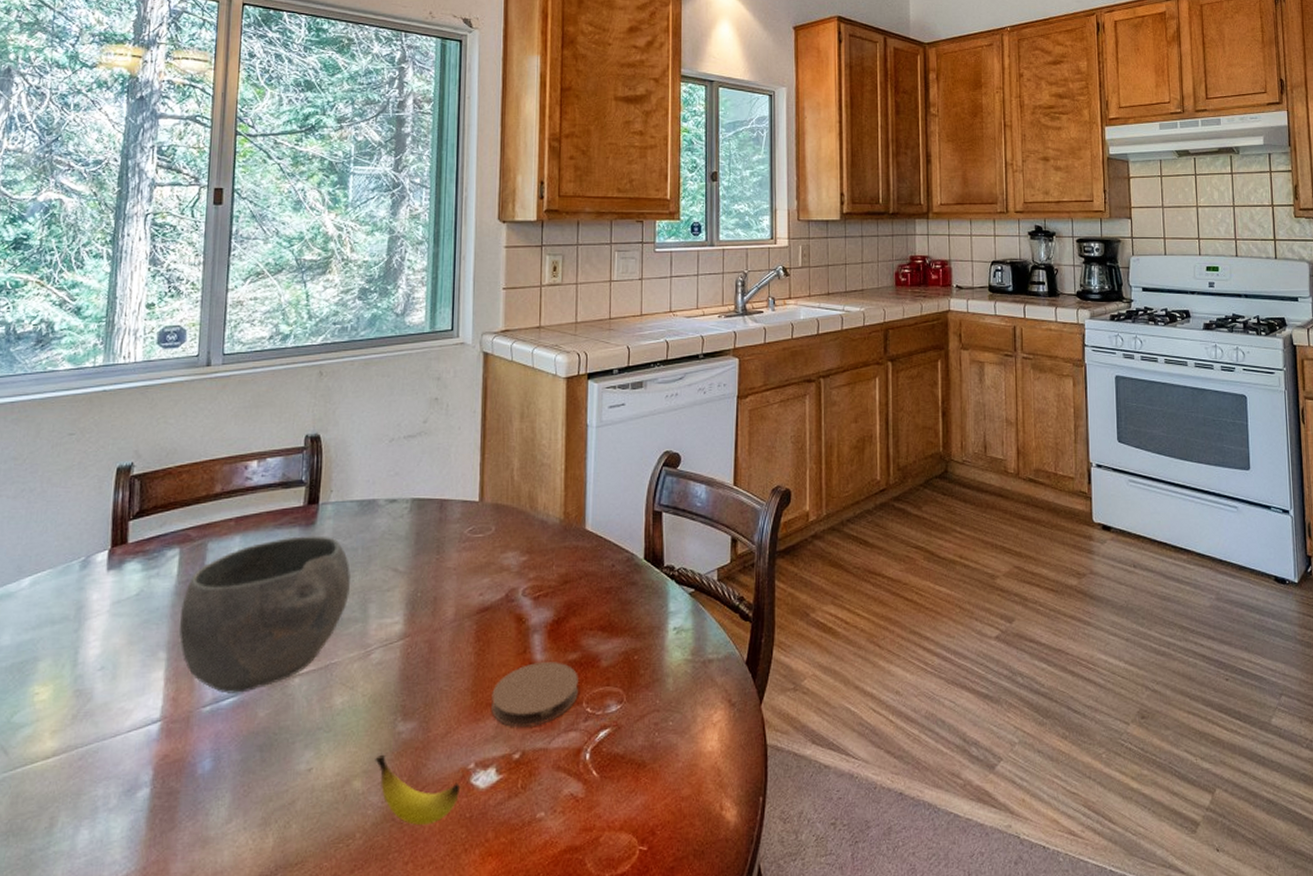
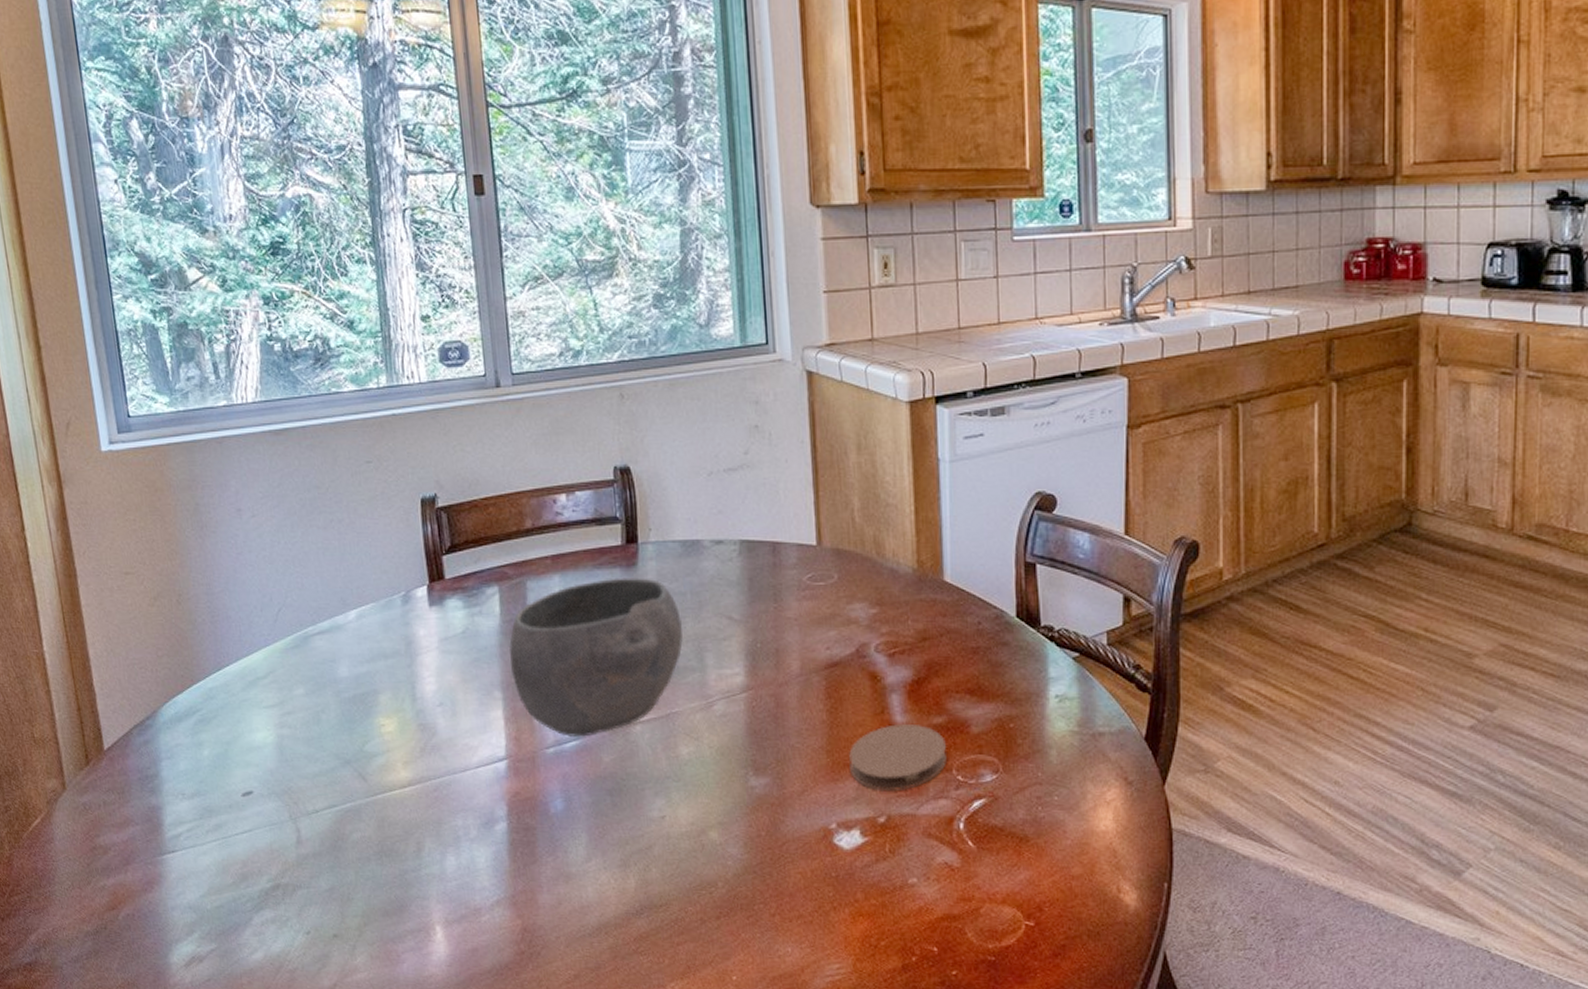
banana: present [375,754,461,826] -> none [729,807,824,881]

